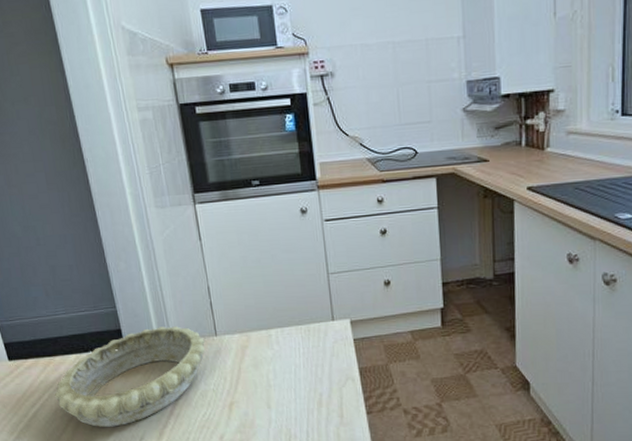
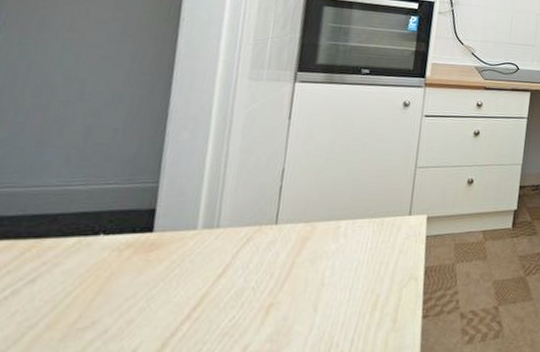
decorative bowl: present [54,326,206,427] -> none [20,209,261,336]

